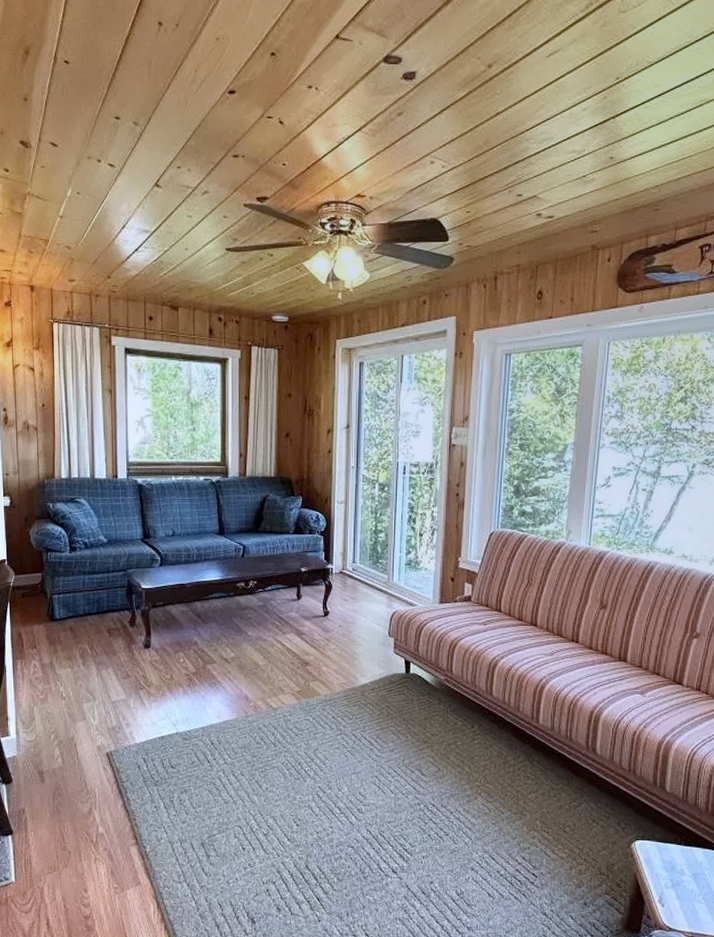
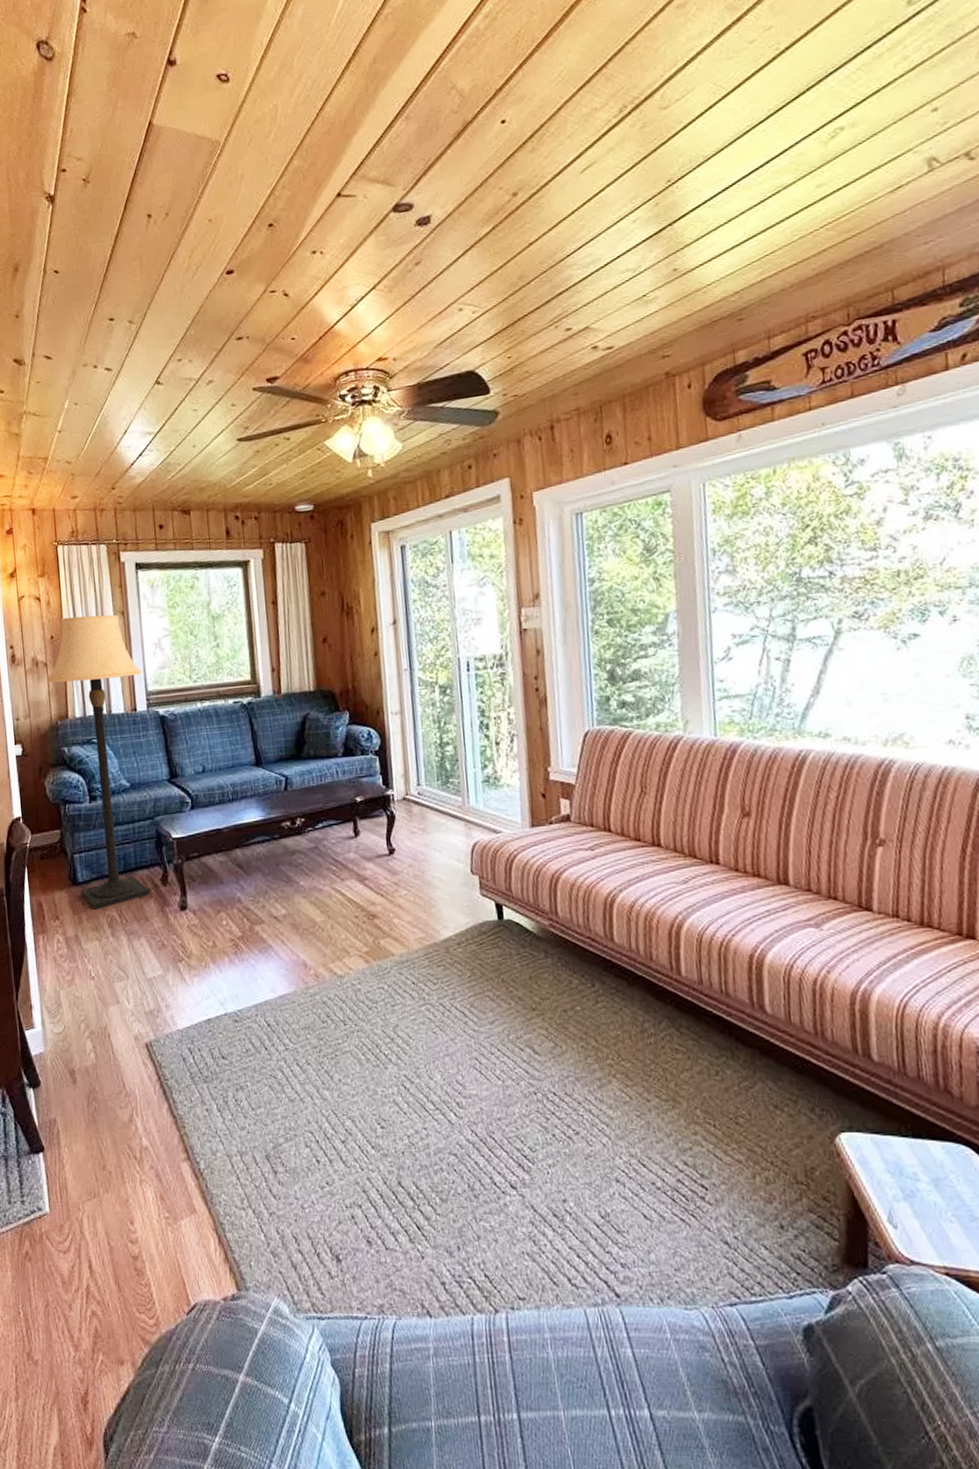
lamp: none [36,389,125,642] -> present [46,614,150,909]

